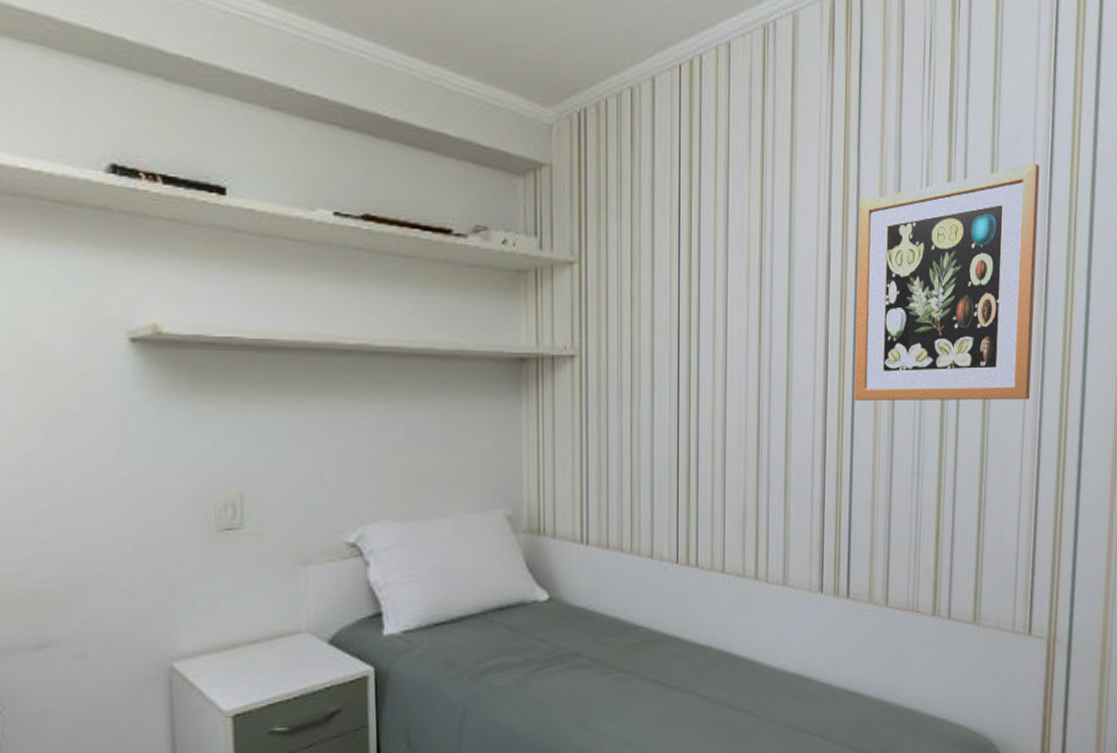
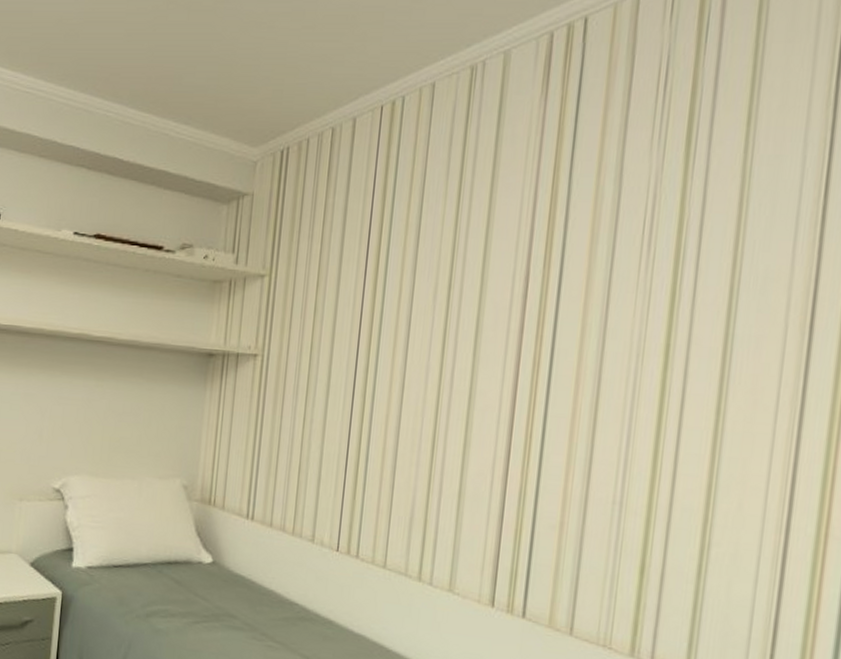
wall art: present [854,164,1040,400] -> none [546,186,810,440]

